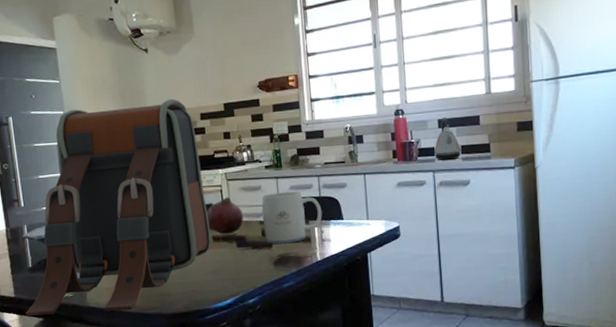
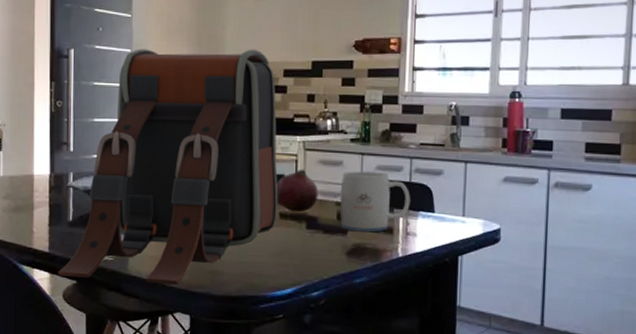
kettle: present [433,116,462,160] -> none [551,106,586,158]

